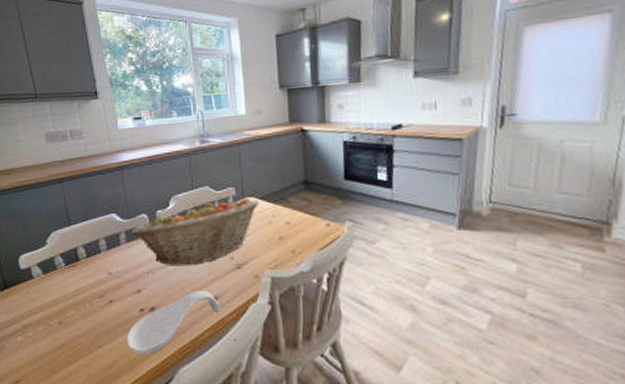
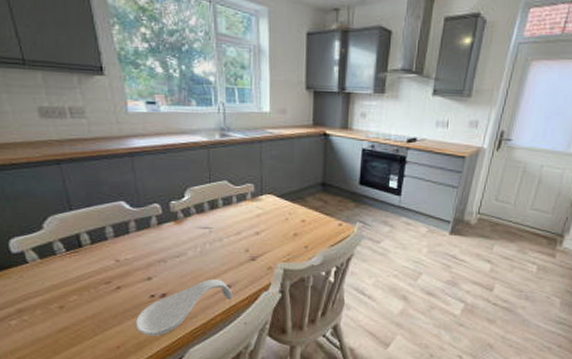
fruit basket: present [131,197,260,266] -> none [141,194,278,256]

